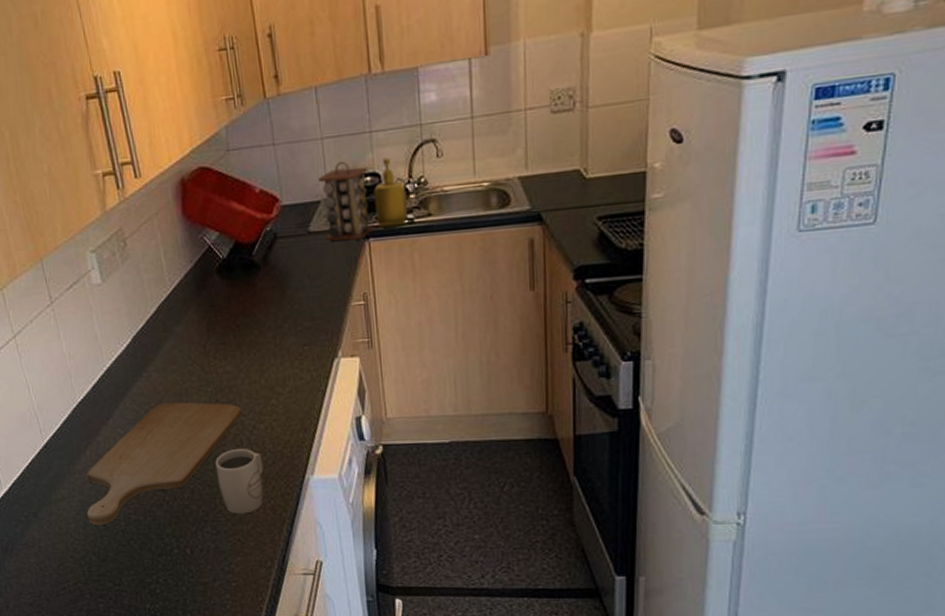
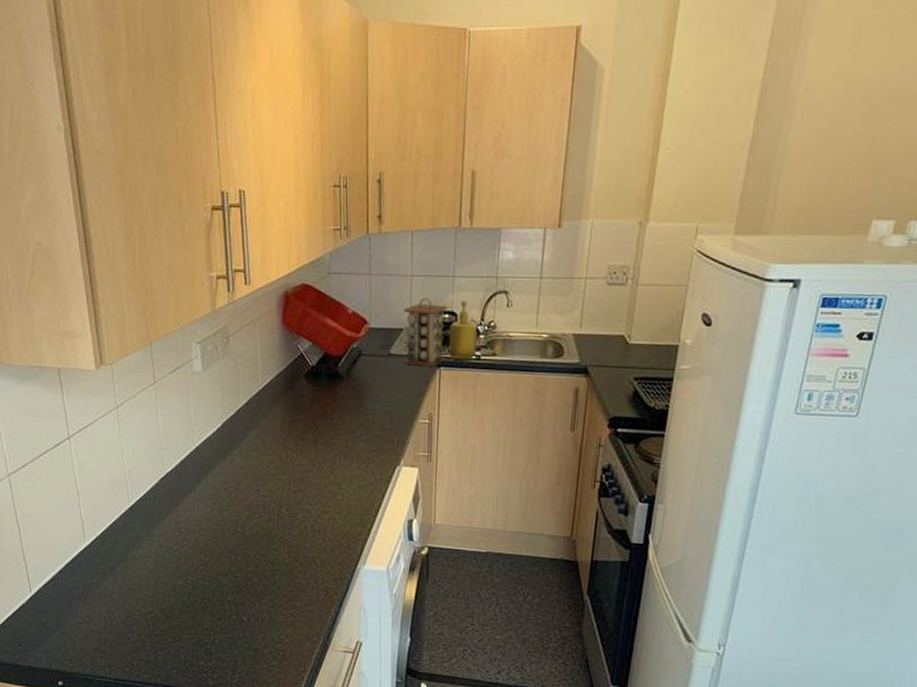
chopping board: present [86,402,242,526] -> none [159,485,310,587]
mug: present [215,448,264,514] -> none [279,533,322,592]

